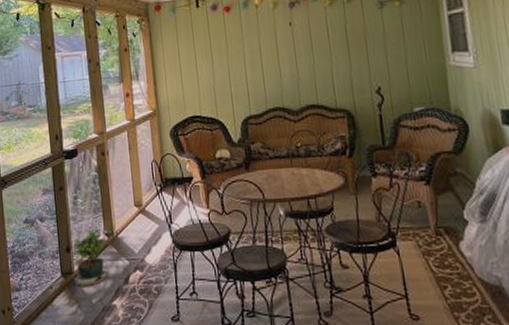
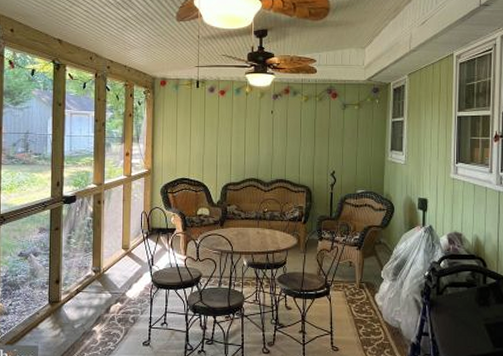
potted plant: present [72,228,109,288] -> none [59,265,93,315]

